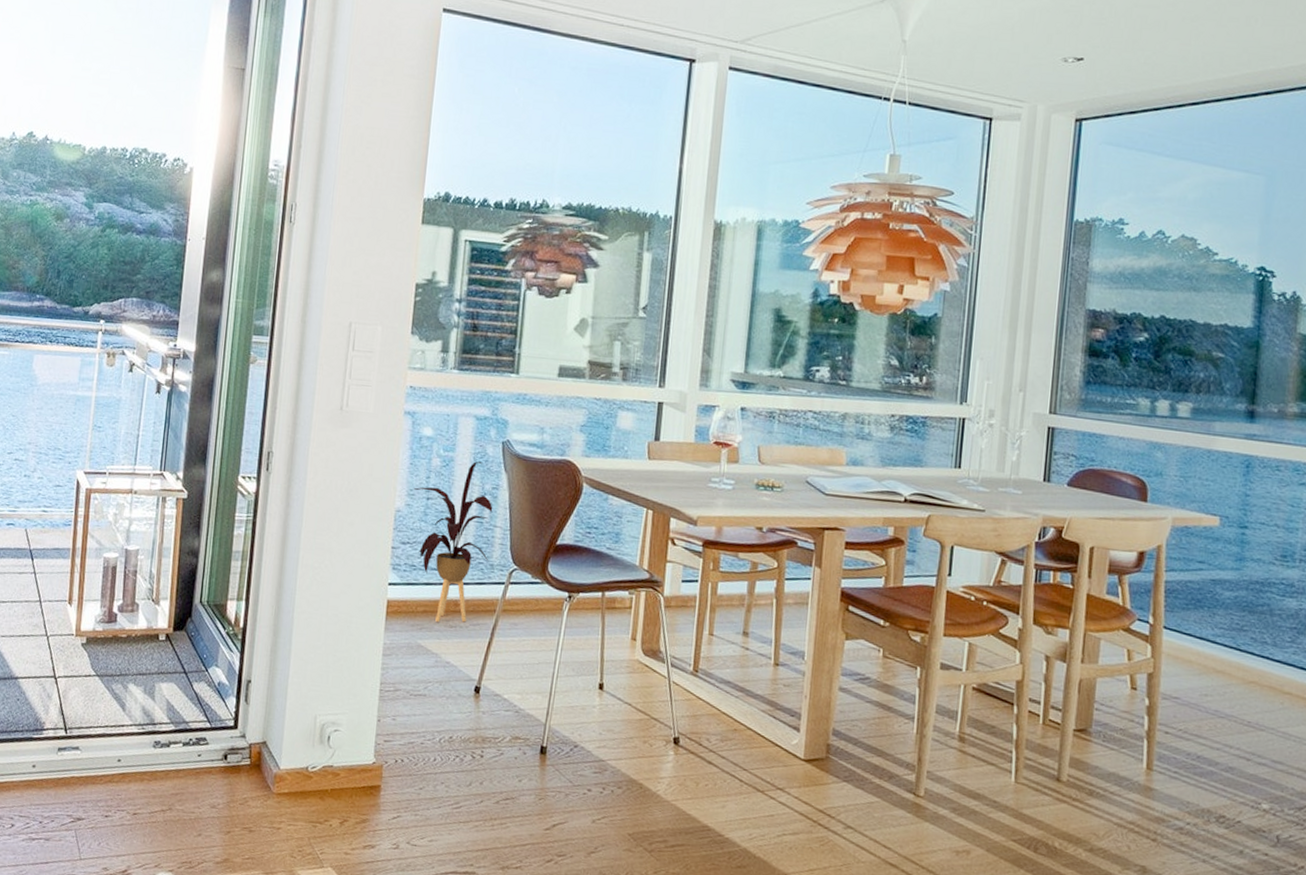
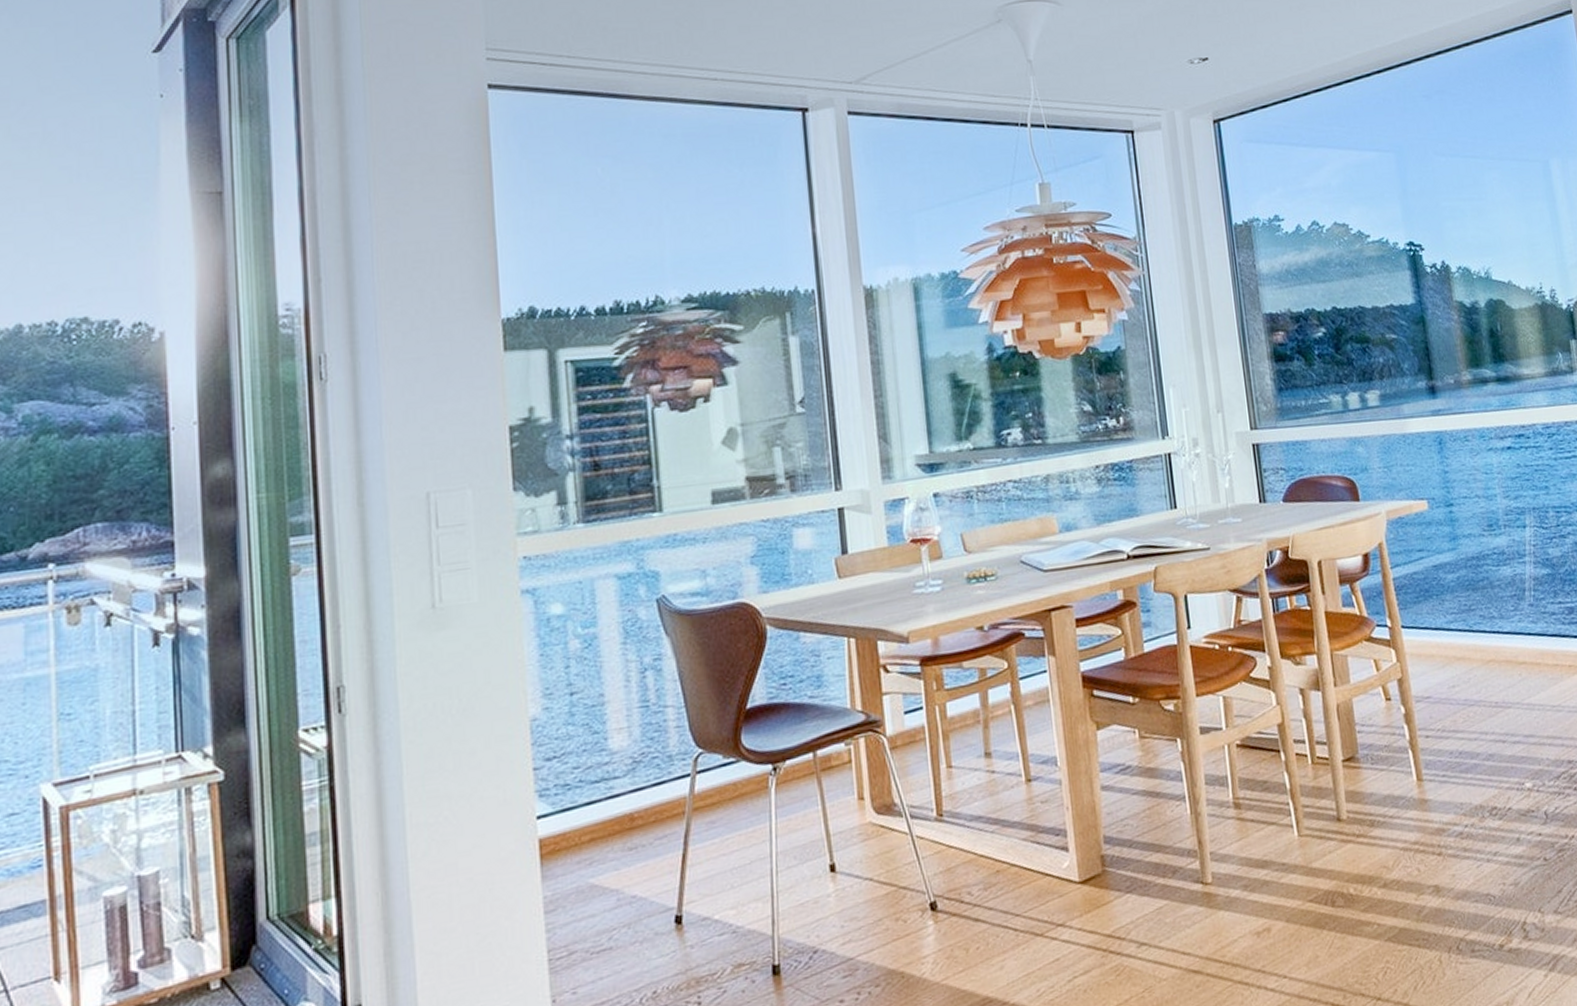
house plant: present [413,462,493,622] -> none [549,631,665,848]

